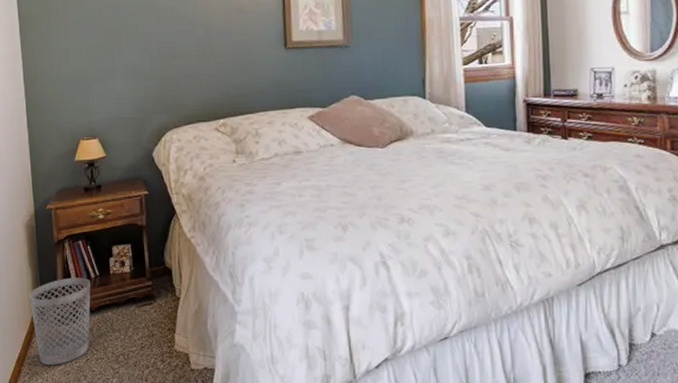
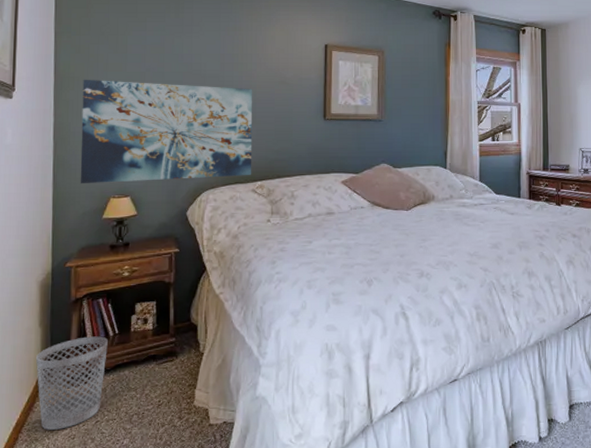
wall art: none [44,18,214,126] -> present [80,79,253,183]

